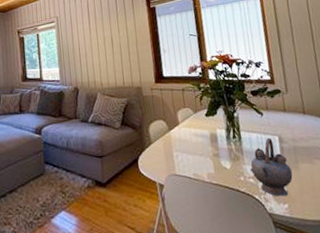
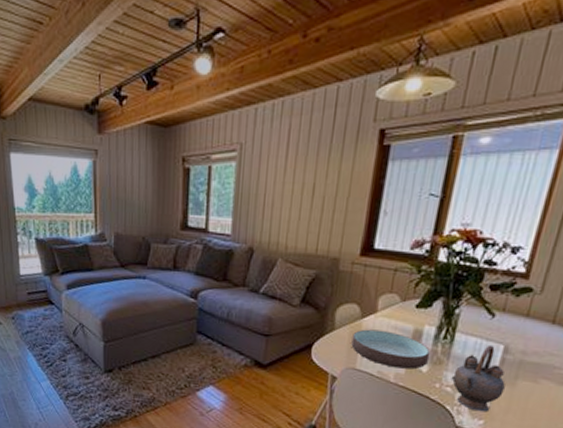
bowl: none [166,138,229,169] -> present [351,329,431,370]

